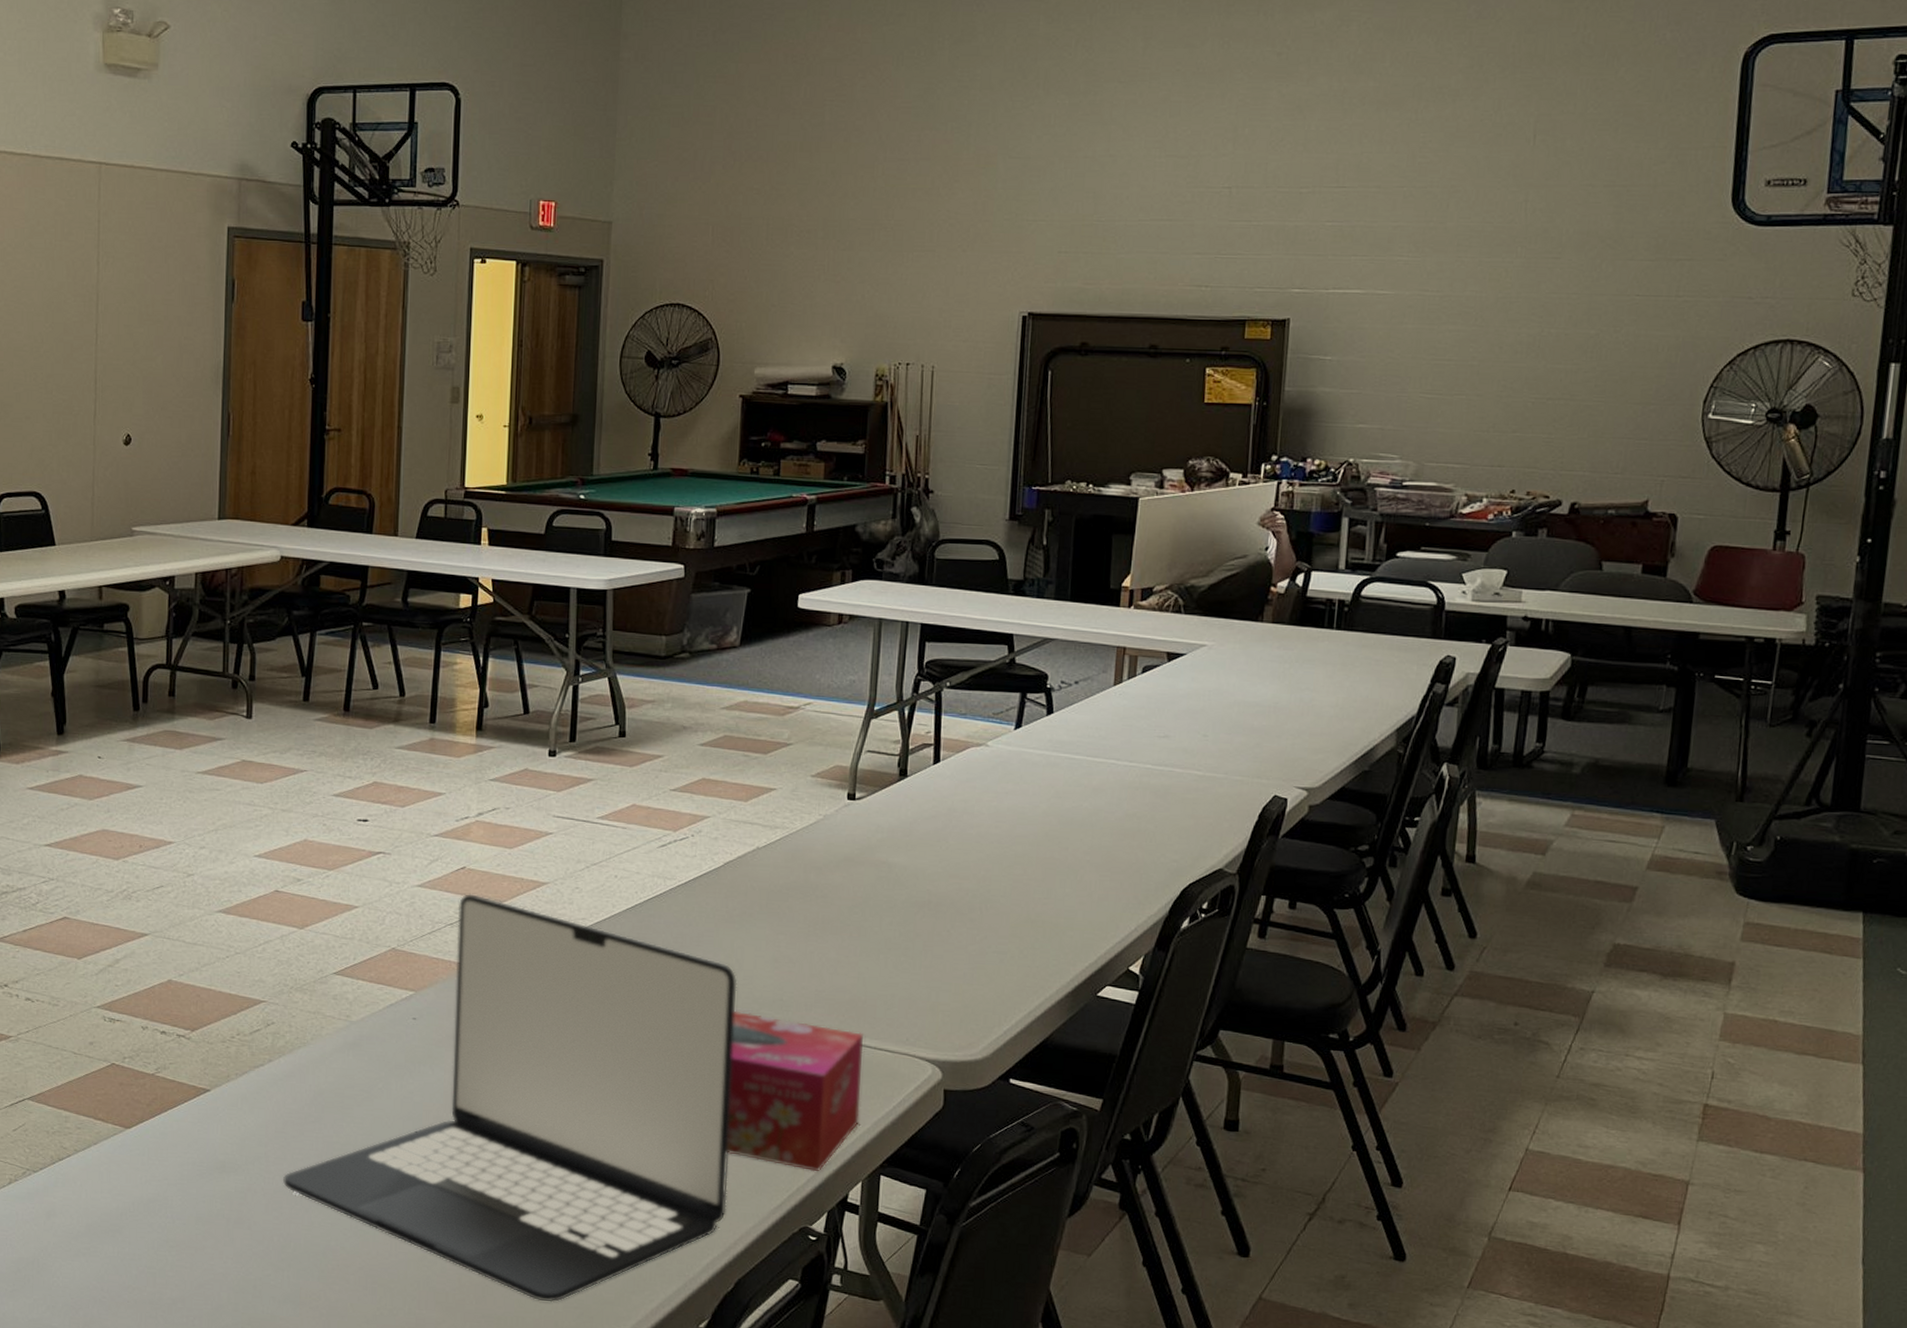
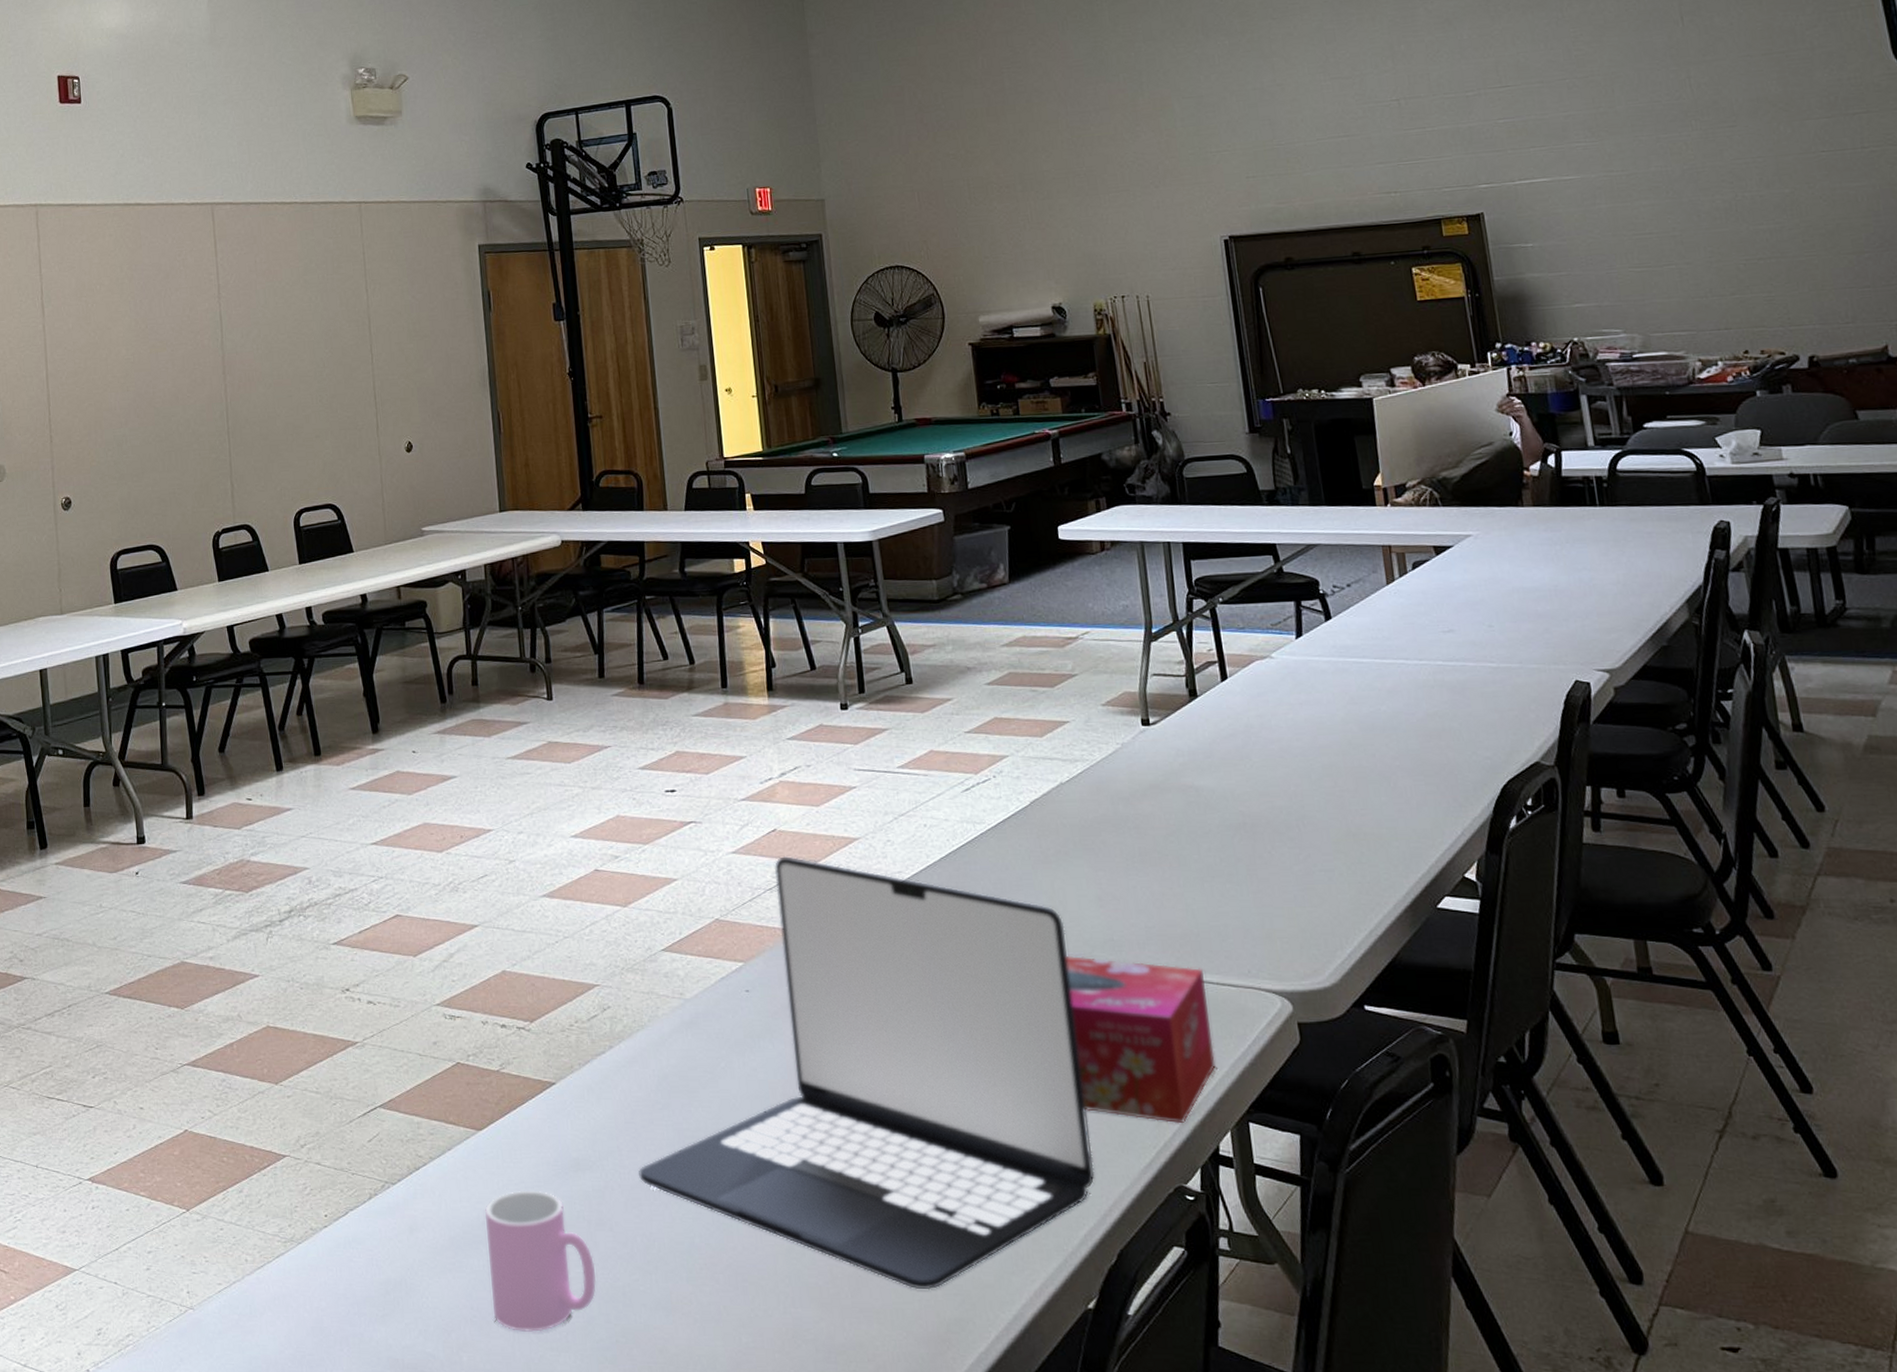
cup: none [123,1186,228,1315] -> present [484,1190,596,1332]

